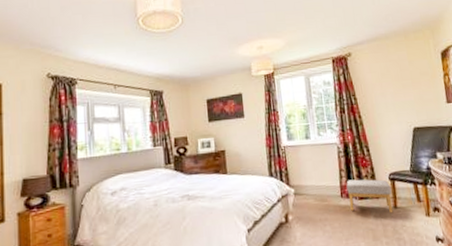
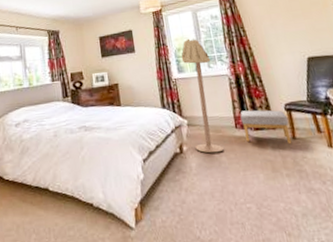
floor lamp: none [291,104,329,223] -> present [181,38,224,153]

